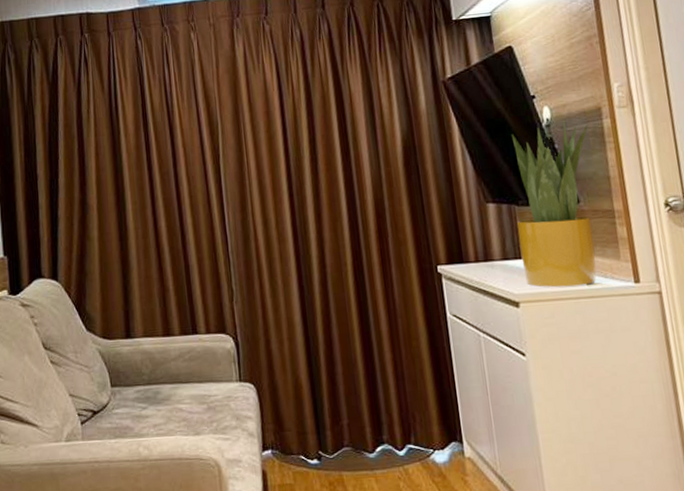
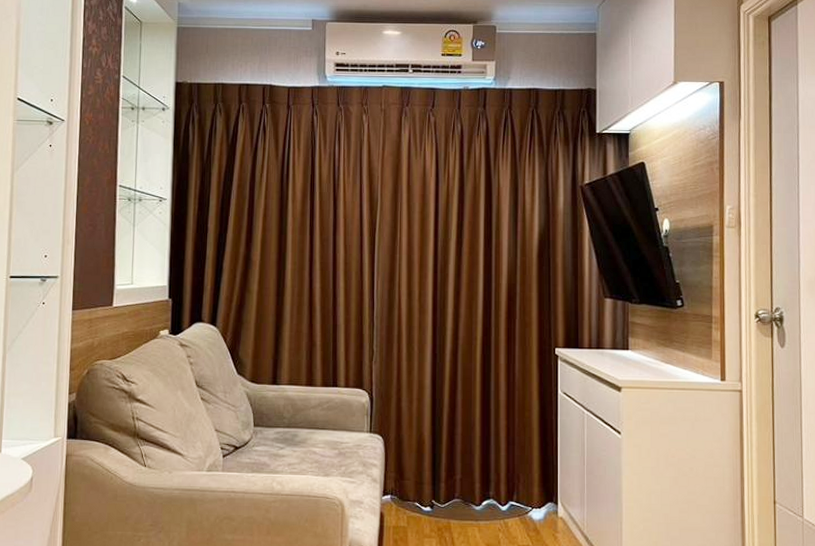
planter: present [511,119,597,288] -> none [628,232,700,378]

